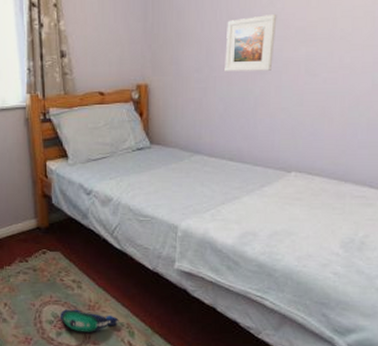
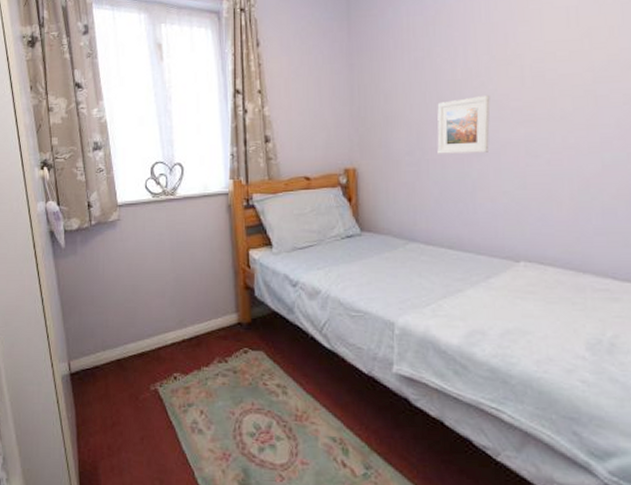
plush toy: present [60,309,119,332] -> none [263,419,331,449]

